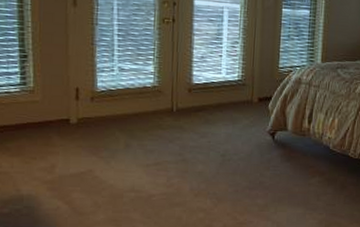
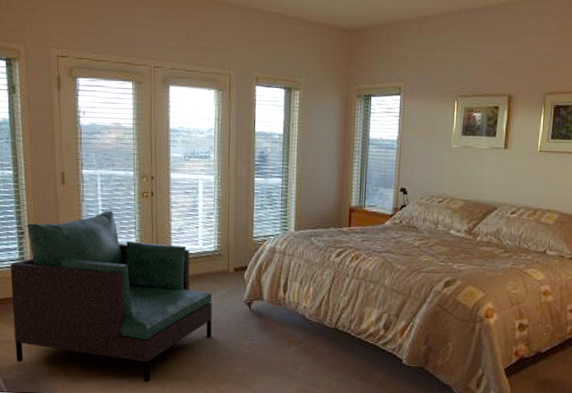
armchair: none [9,35,235,215] -> present [10,210,212,383]

